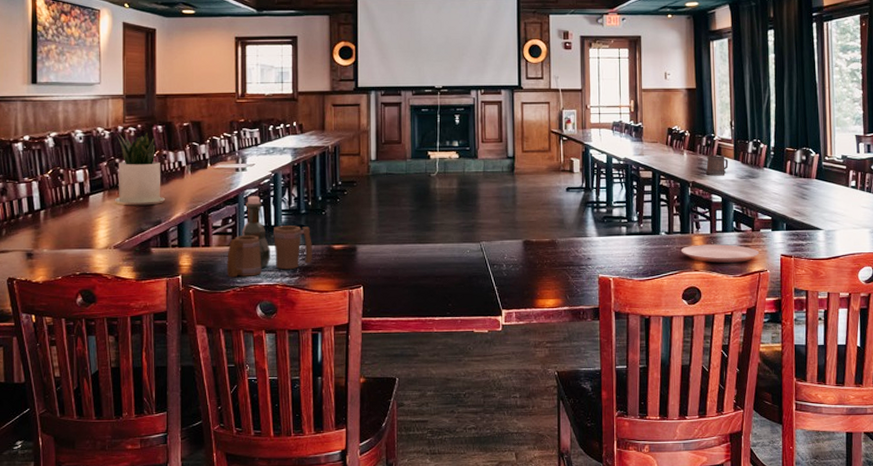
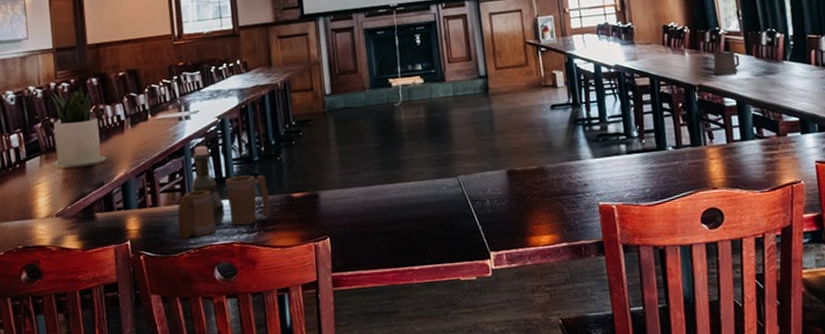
plate: present [680,244,760,263] -> none [693,154,790,178]

